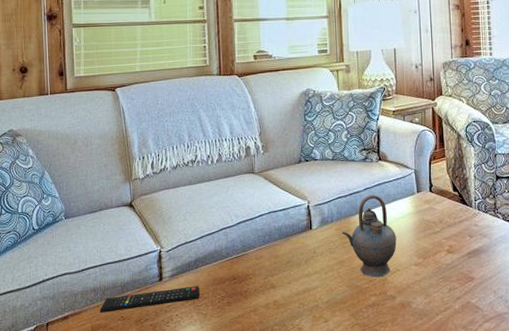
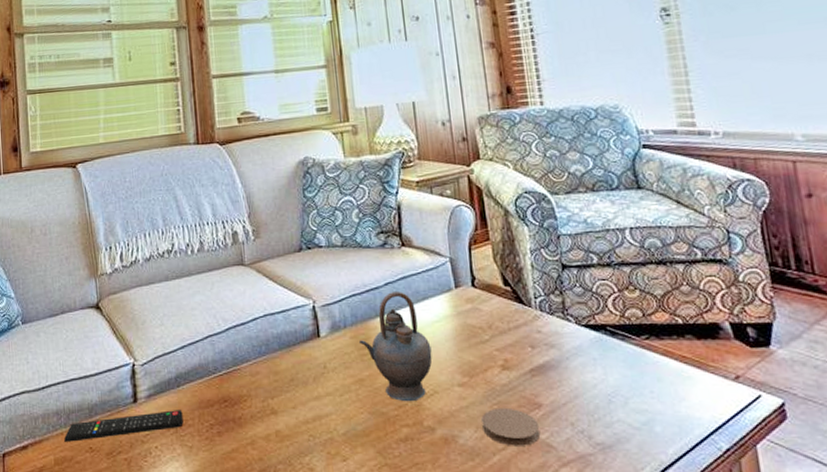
coaster: none [430,280,472,309] -> present [481,407,541,446]

